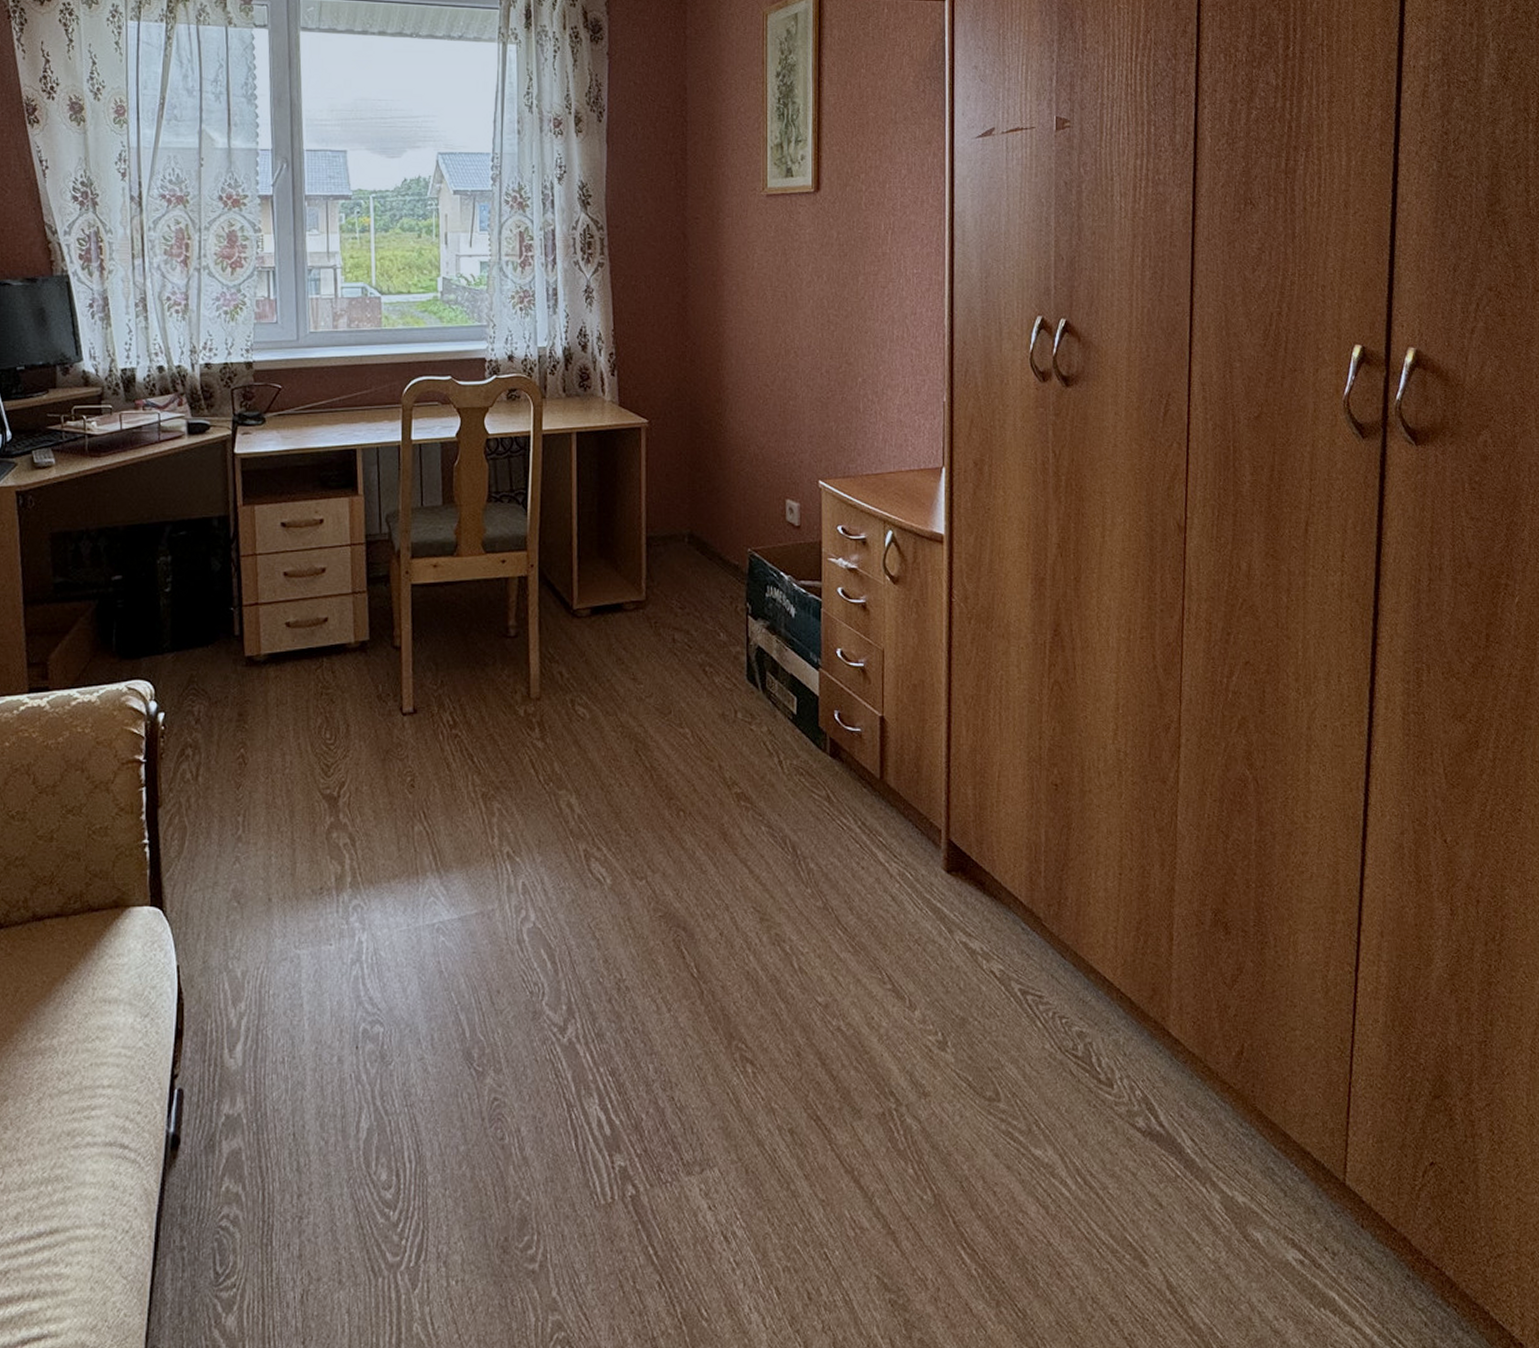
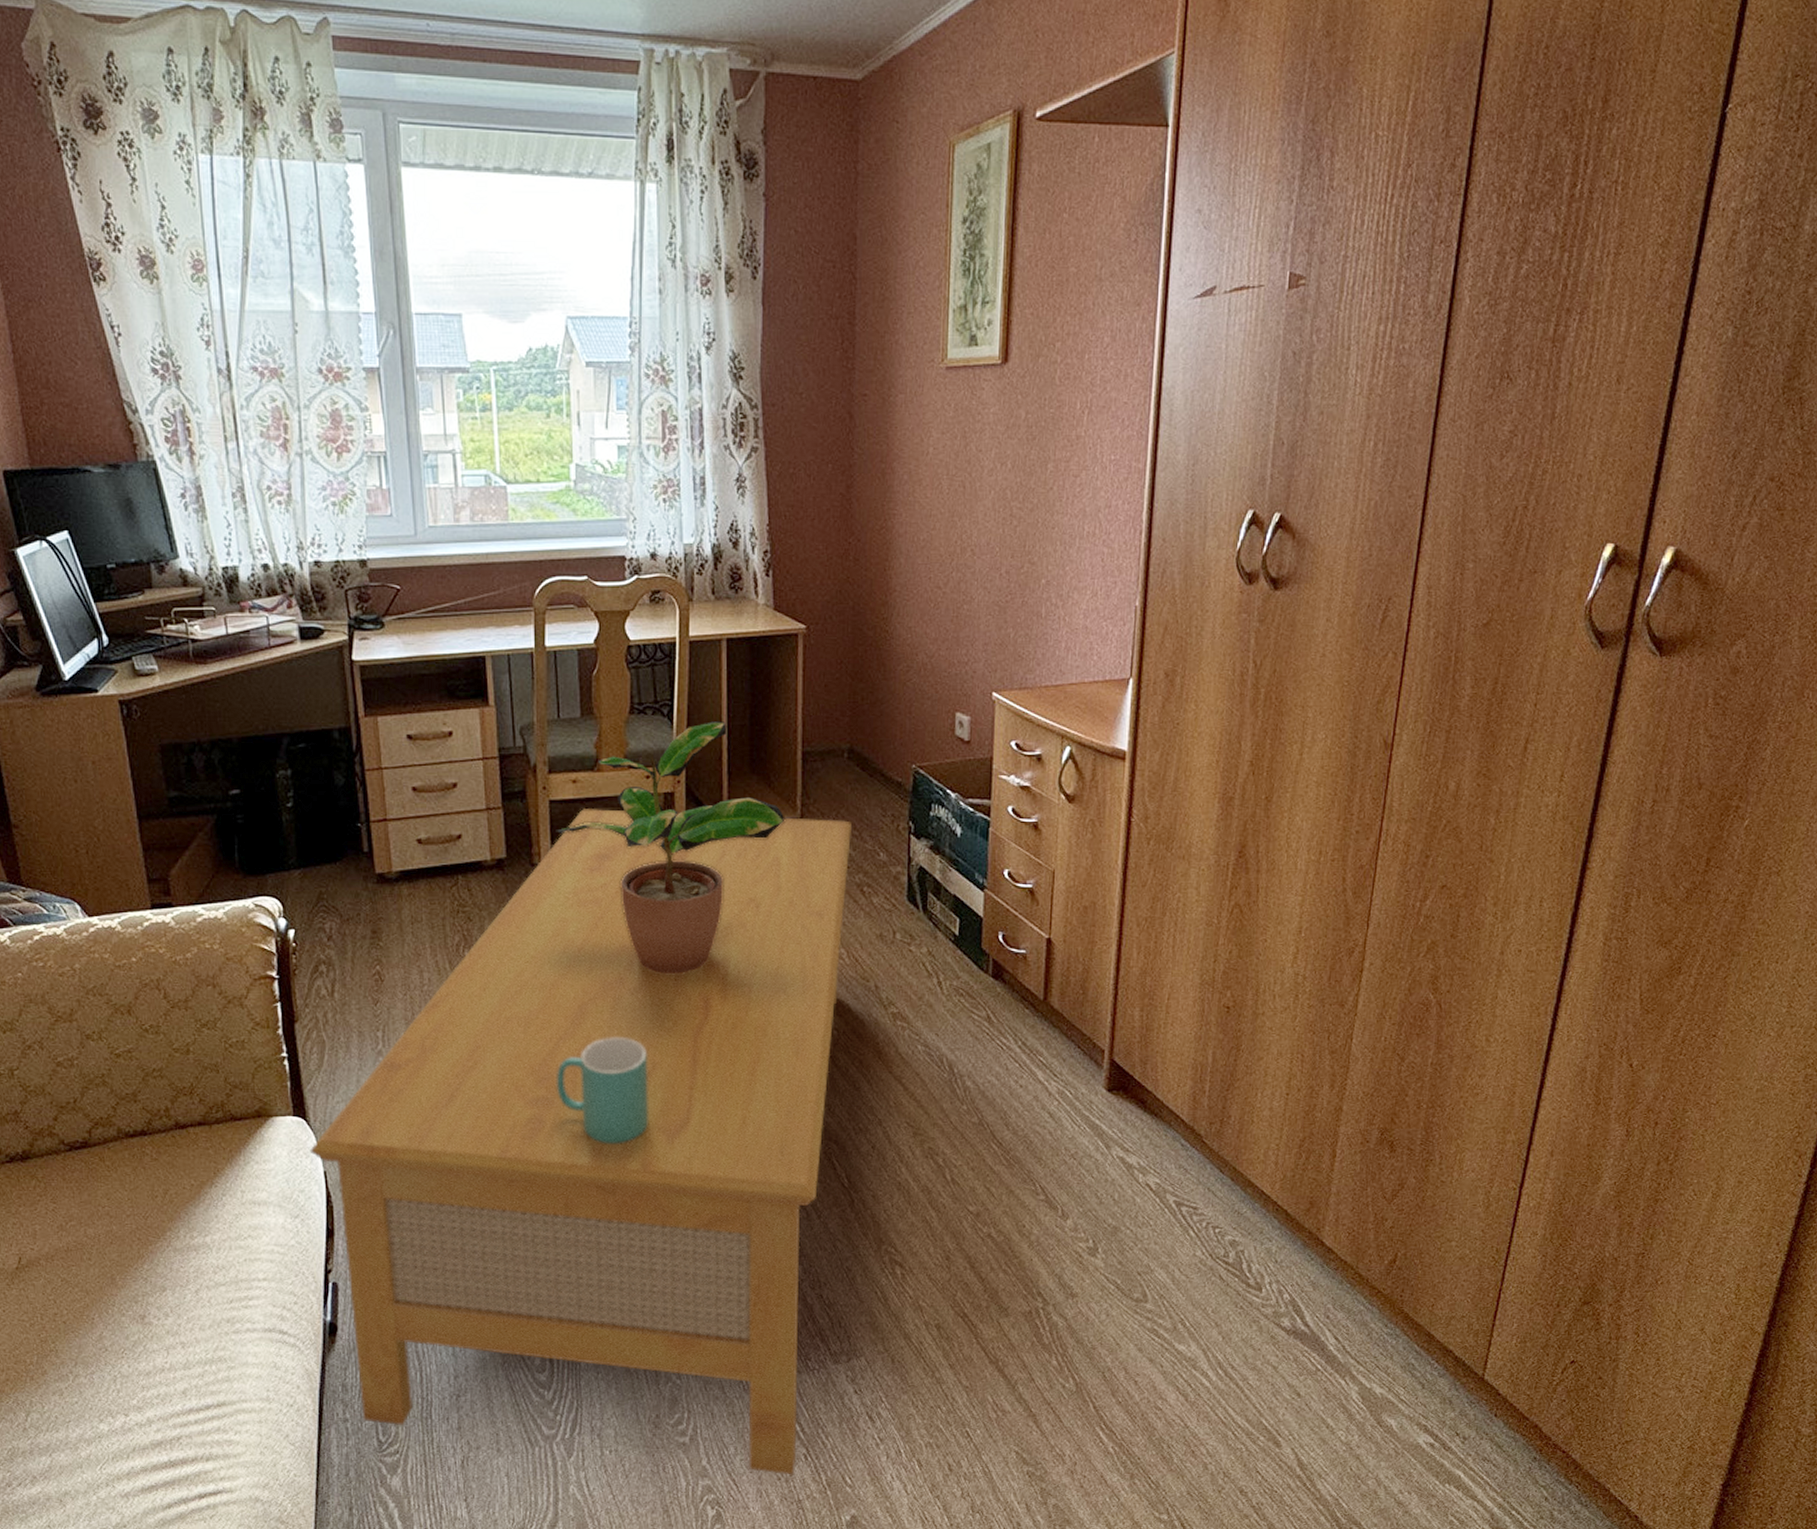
coffee table: none [164,592,693,1308] -> present [309,809,851,1475]
mug: none [411,821,501,932] -> present [557,1038,648,1143]
potted plant: none [415,509,631,756] -> present [554,721,785,975]

